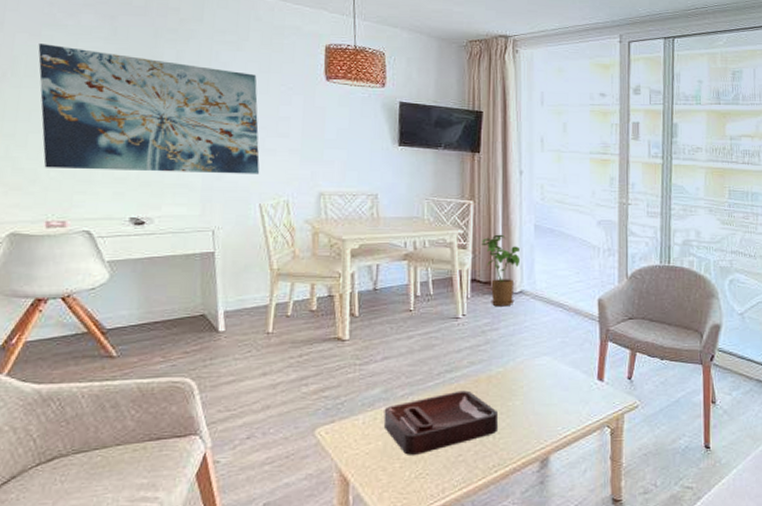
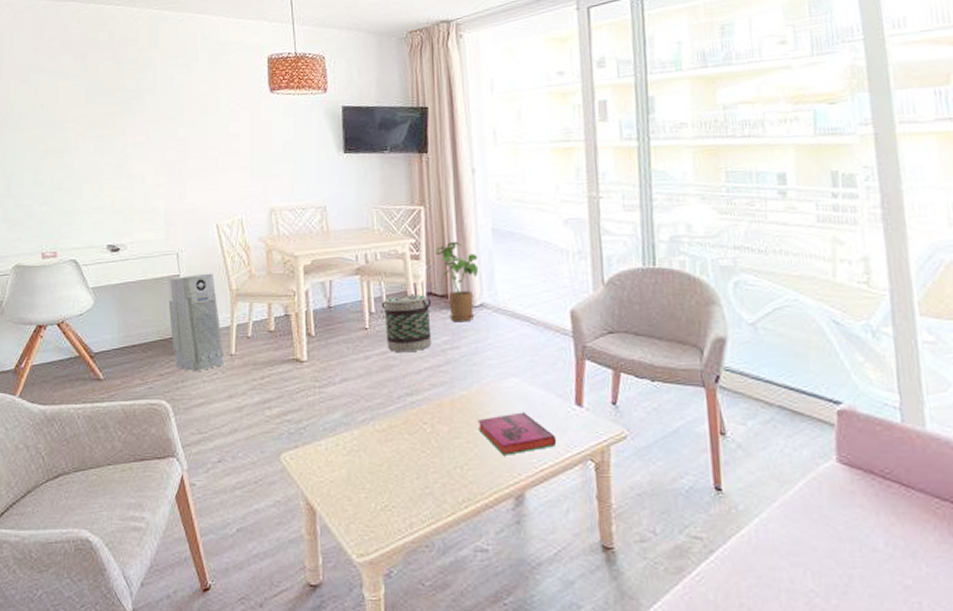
wall art: present [38,43,260,174] -> none [27,87,215,203]
air purifier: none [199,252,261,349] -> present [168,273,225,371]
decorative tray: present [383,390,499,455] -> none [346,416,466,485]
basket: none [427,280,475,332] -> present [381,293,432,352]
hardback book: none [511,386,580,424] -> present [477,412,557,455]

